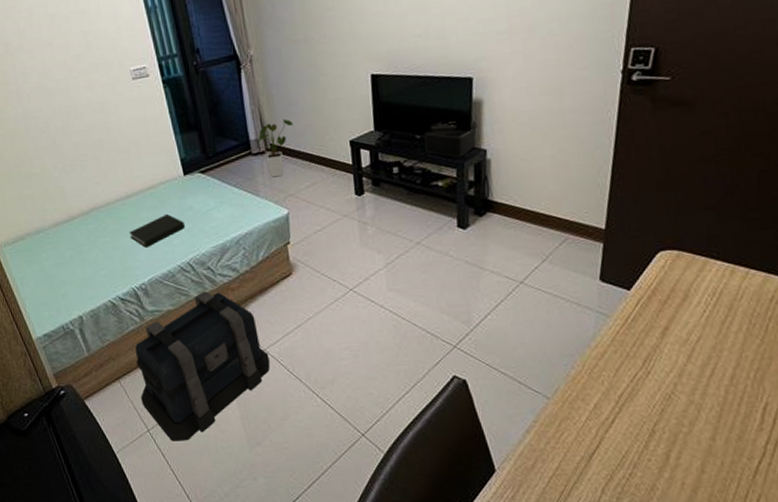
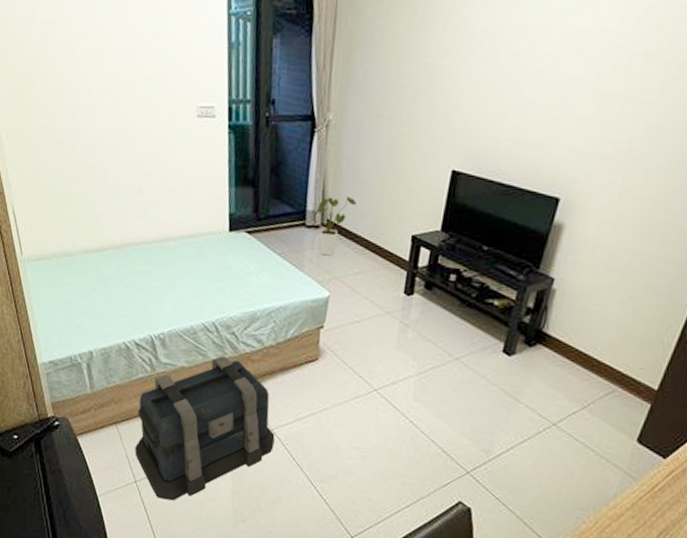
book: present [129,213,185,248] -> none [159,267,219,297]
speaker: present [424,120,478,158] -> none [489,236,553,281]

